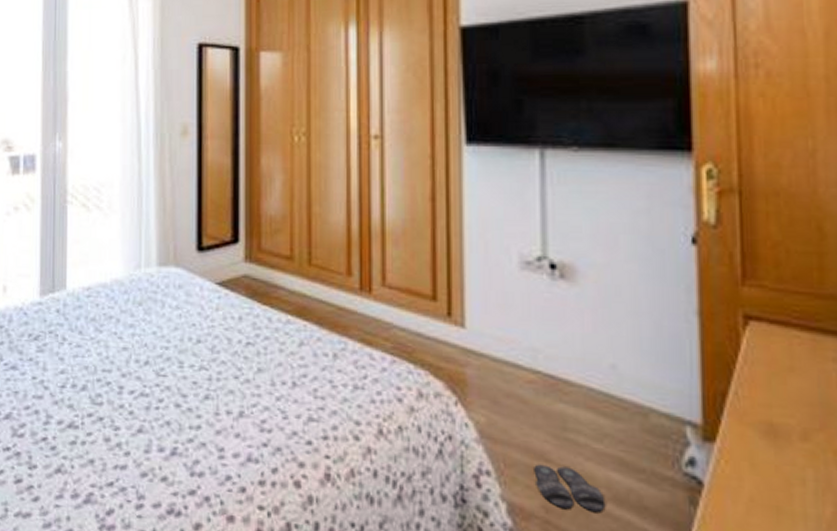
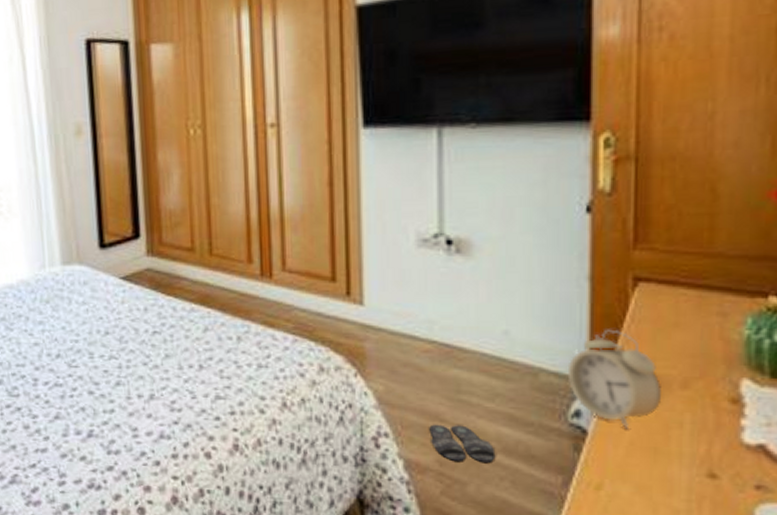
alarm clock: none [679,369,780,484] -> present [567,329,661,430]

